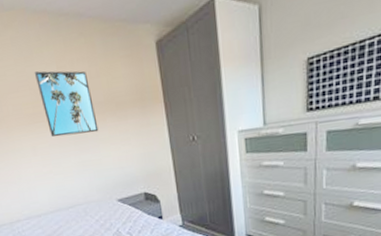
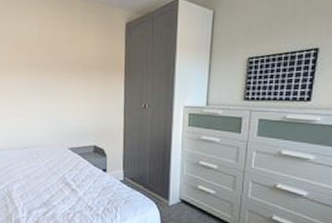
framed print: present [34,70,99,138] -> none [19,29,65,87]

